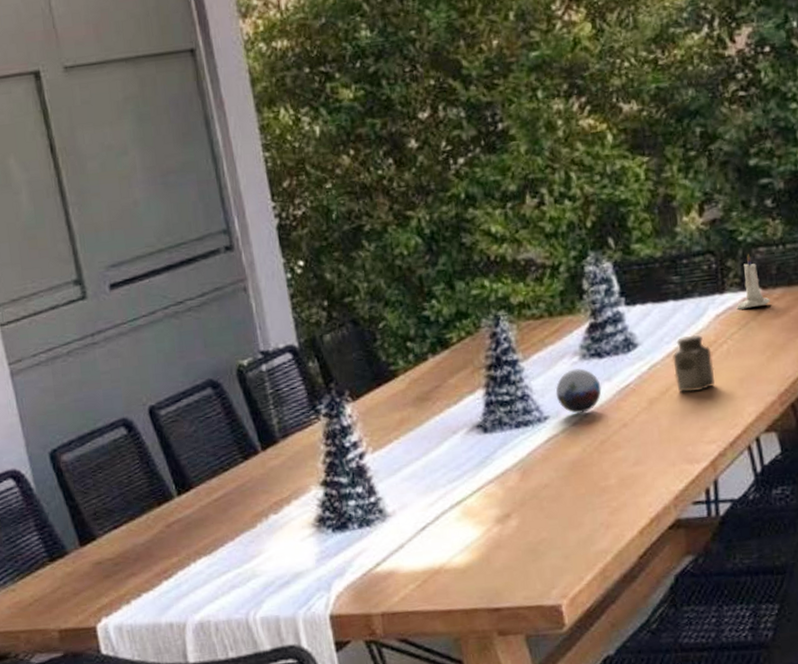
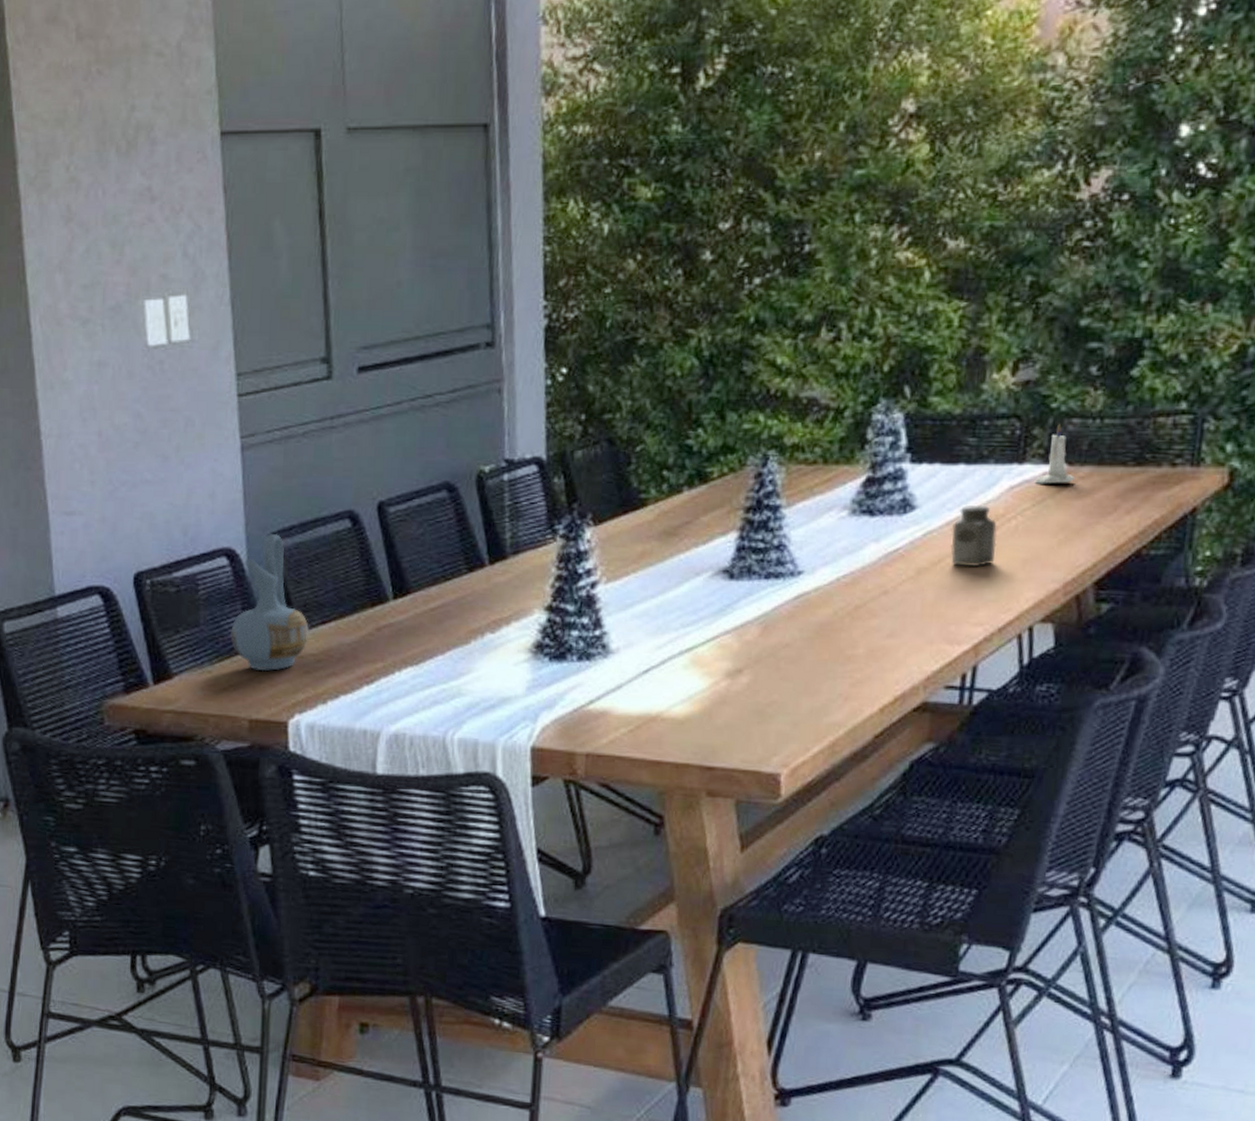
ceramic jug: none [27,450,103,582] -> present [230,534,310,672]
decorative orb: present [555,367,602,415] -> none [815,523,867,574]

